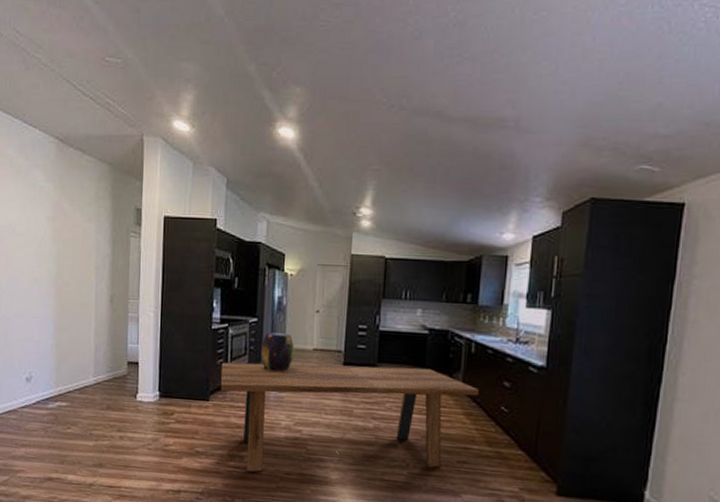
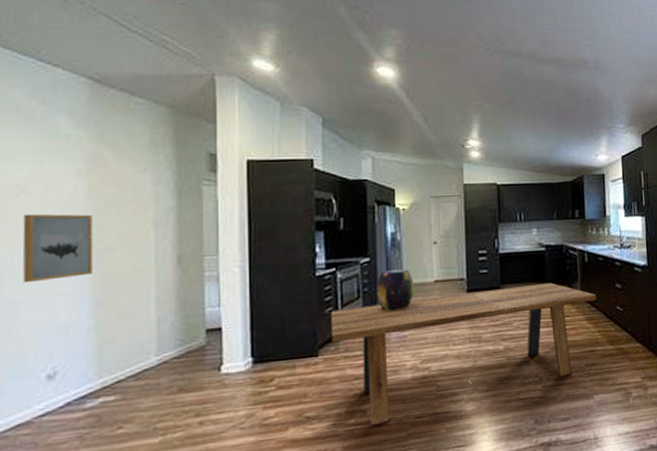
wall art: none [13,250,56,305] -> present [22,213,94,283]

